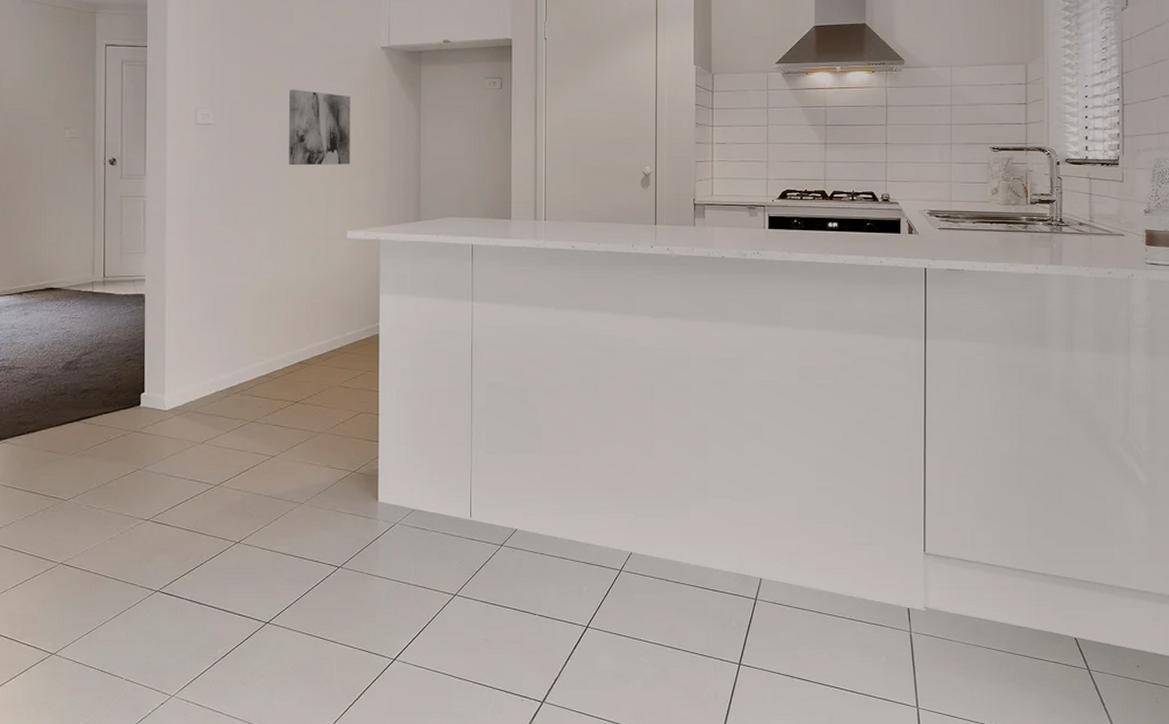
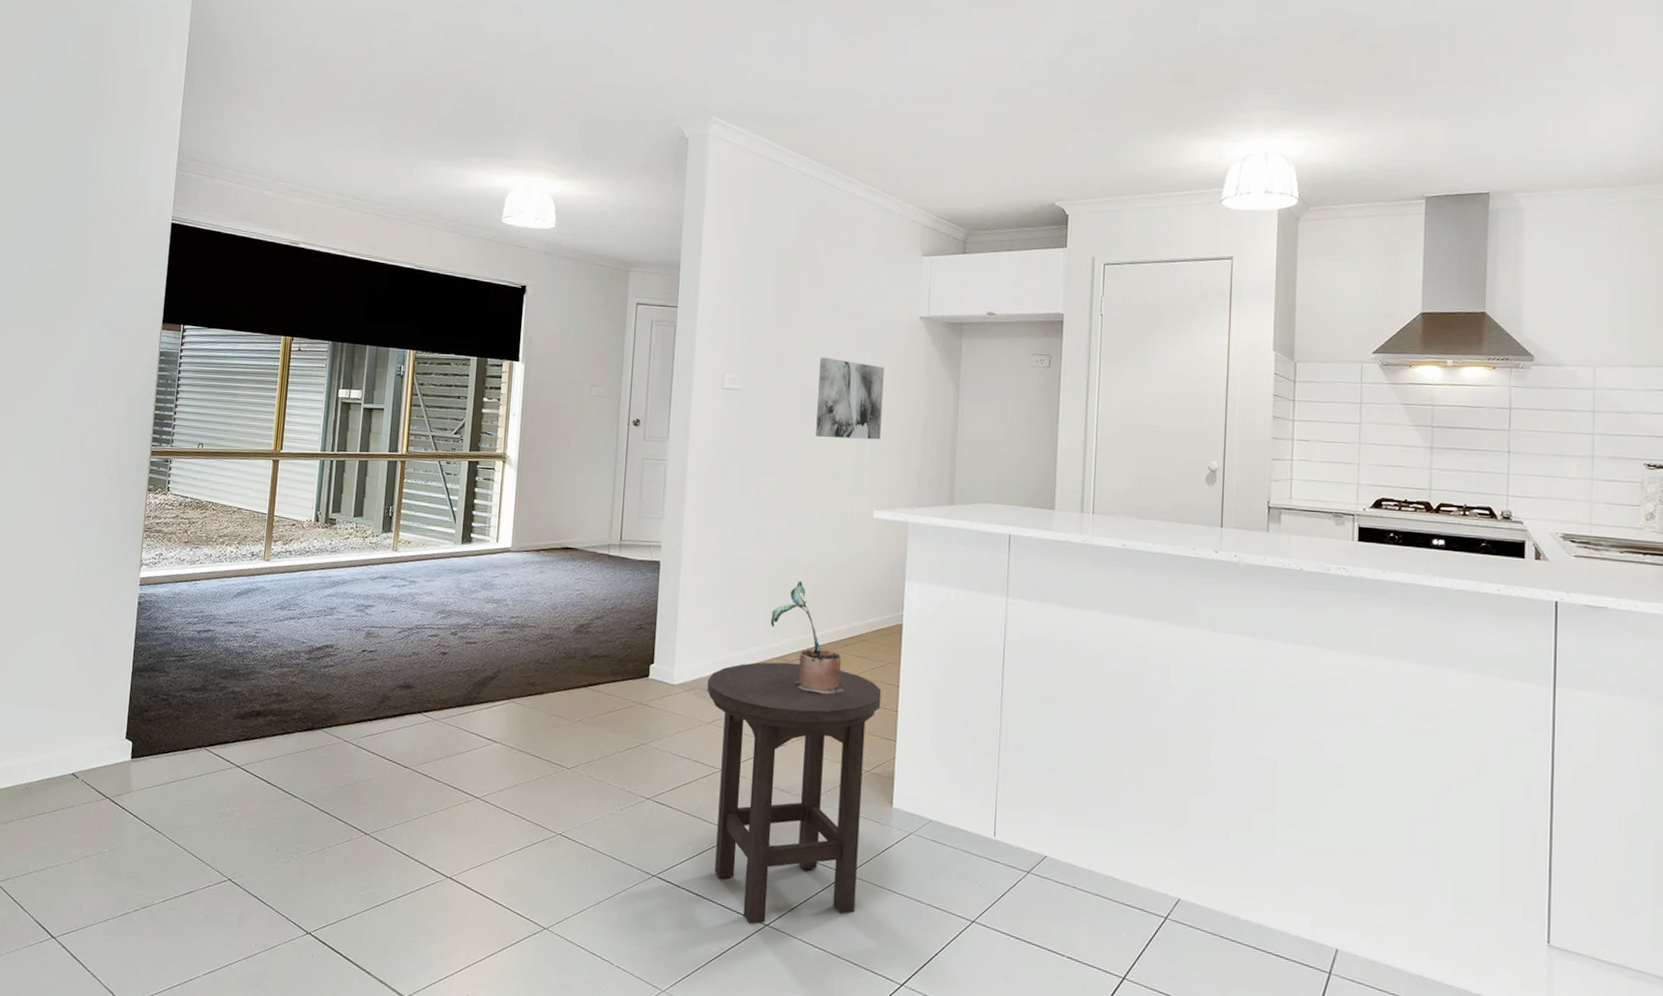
stool: none [198,379,363,624] -> present [707,662,882,925]
potted plant: none [256,302,328,405] -> present [771,580,844,695]

